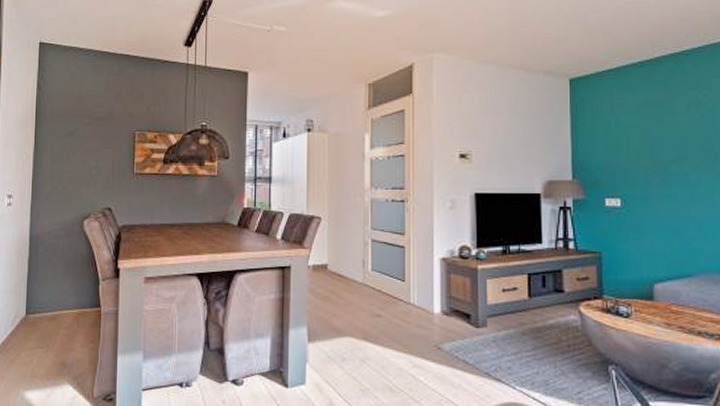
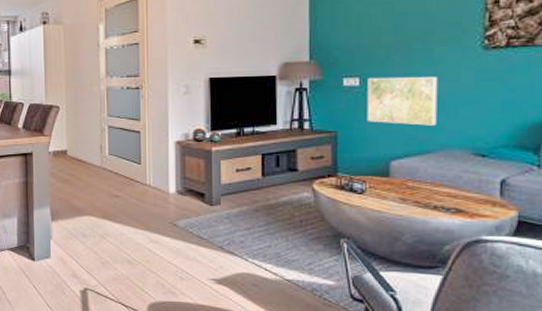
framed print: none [628,198,696,249] -> present [367,77,438,126]

